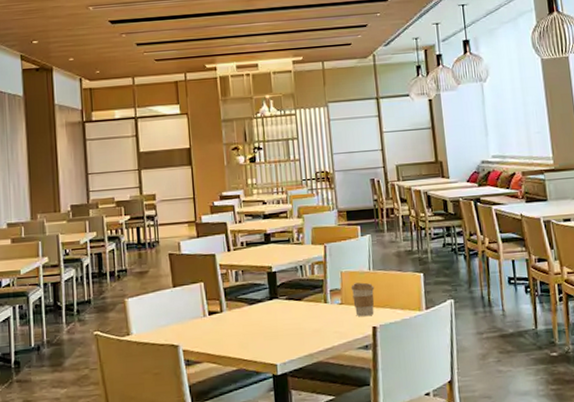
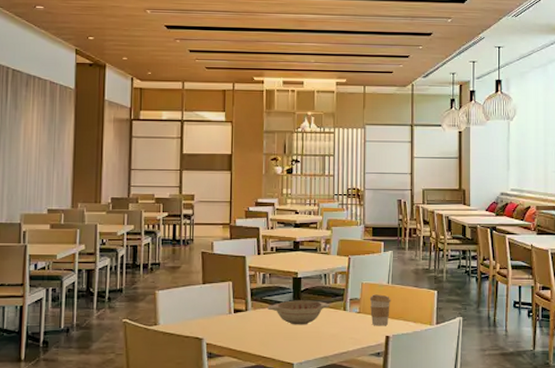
decorative bowl: none [243,295,310,323] -> present [267,300,330,325]

